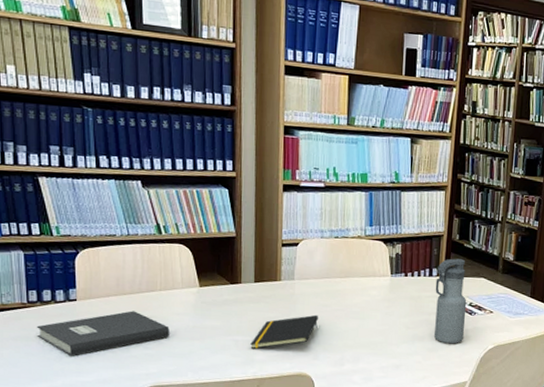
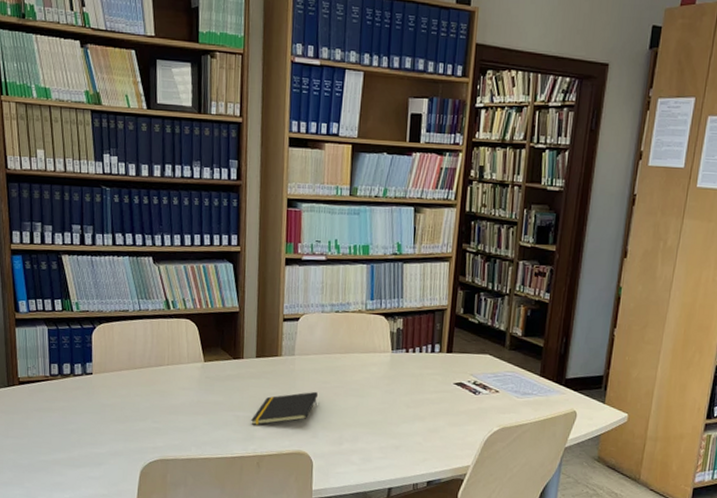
book: present [36,310,170,356] -> none [57,384,176,428]
water bottle: present [434,258,467,344] -> none [436,333,471,425]

